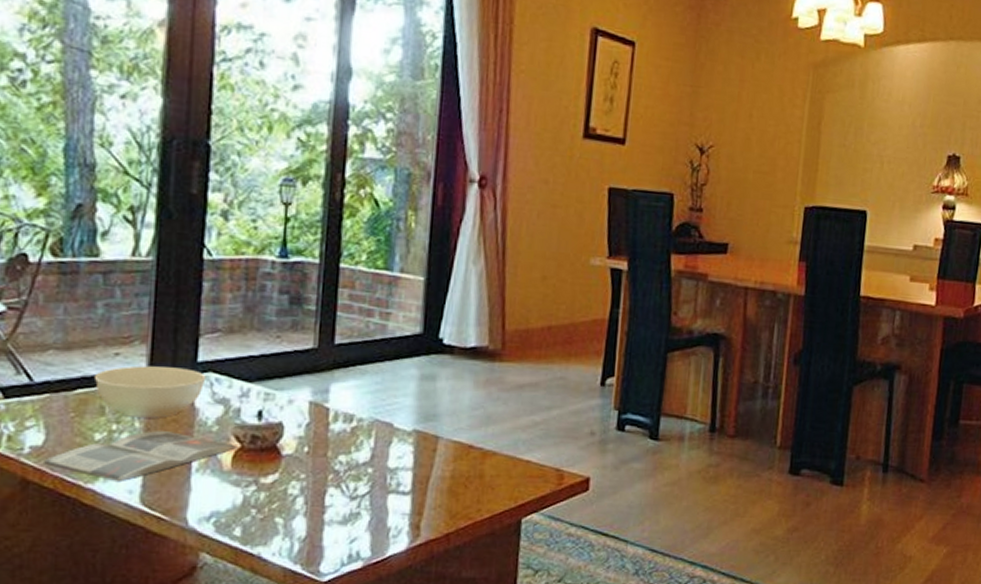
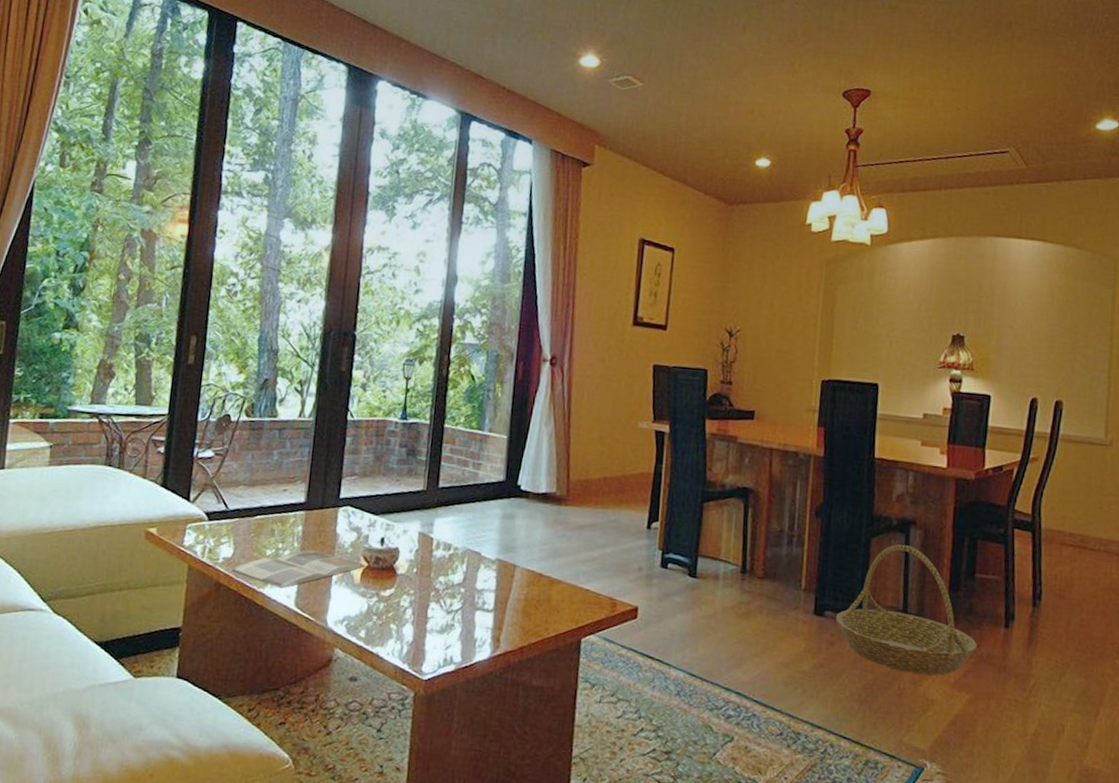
bowl: present [93,365,206,419] -> none [268,499,346,541]
basket: none [813,392,957,530] -> present [836,544,977,675]

